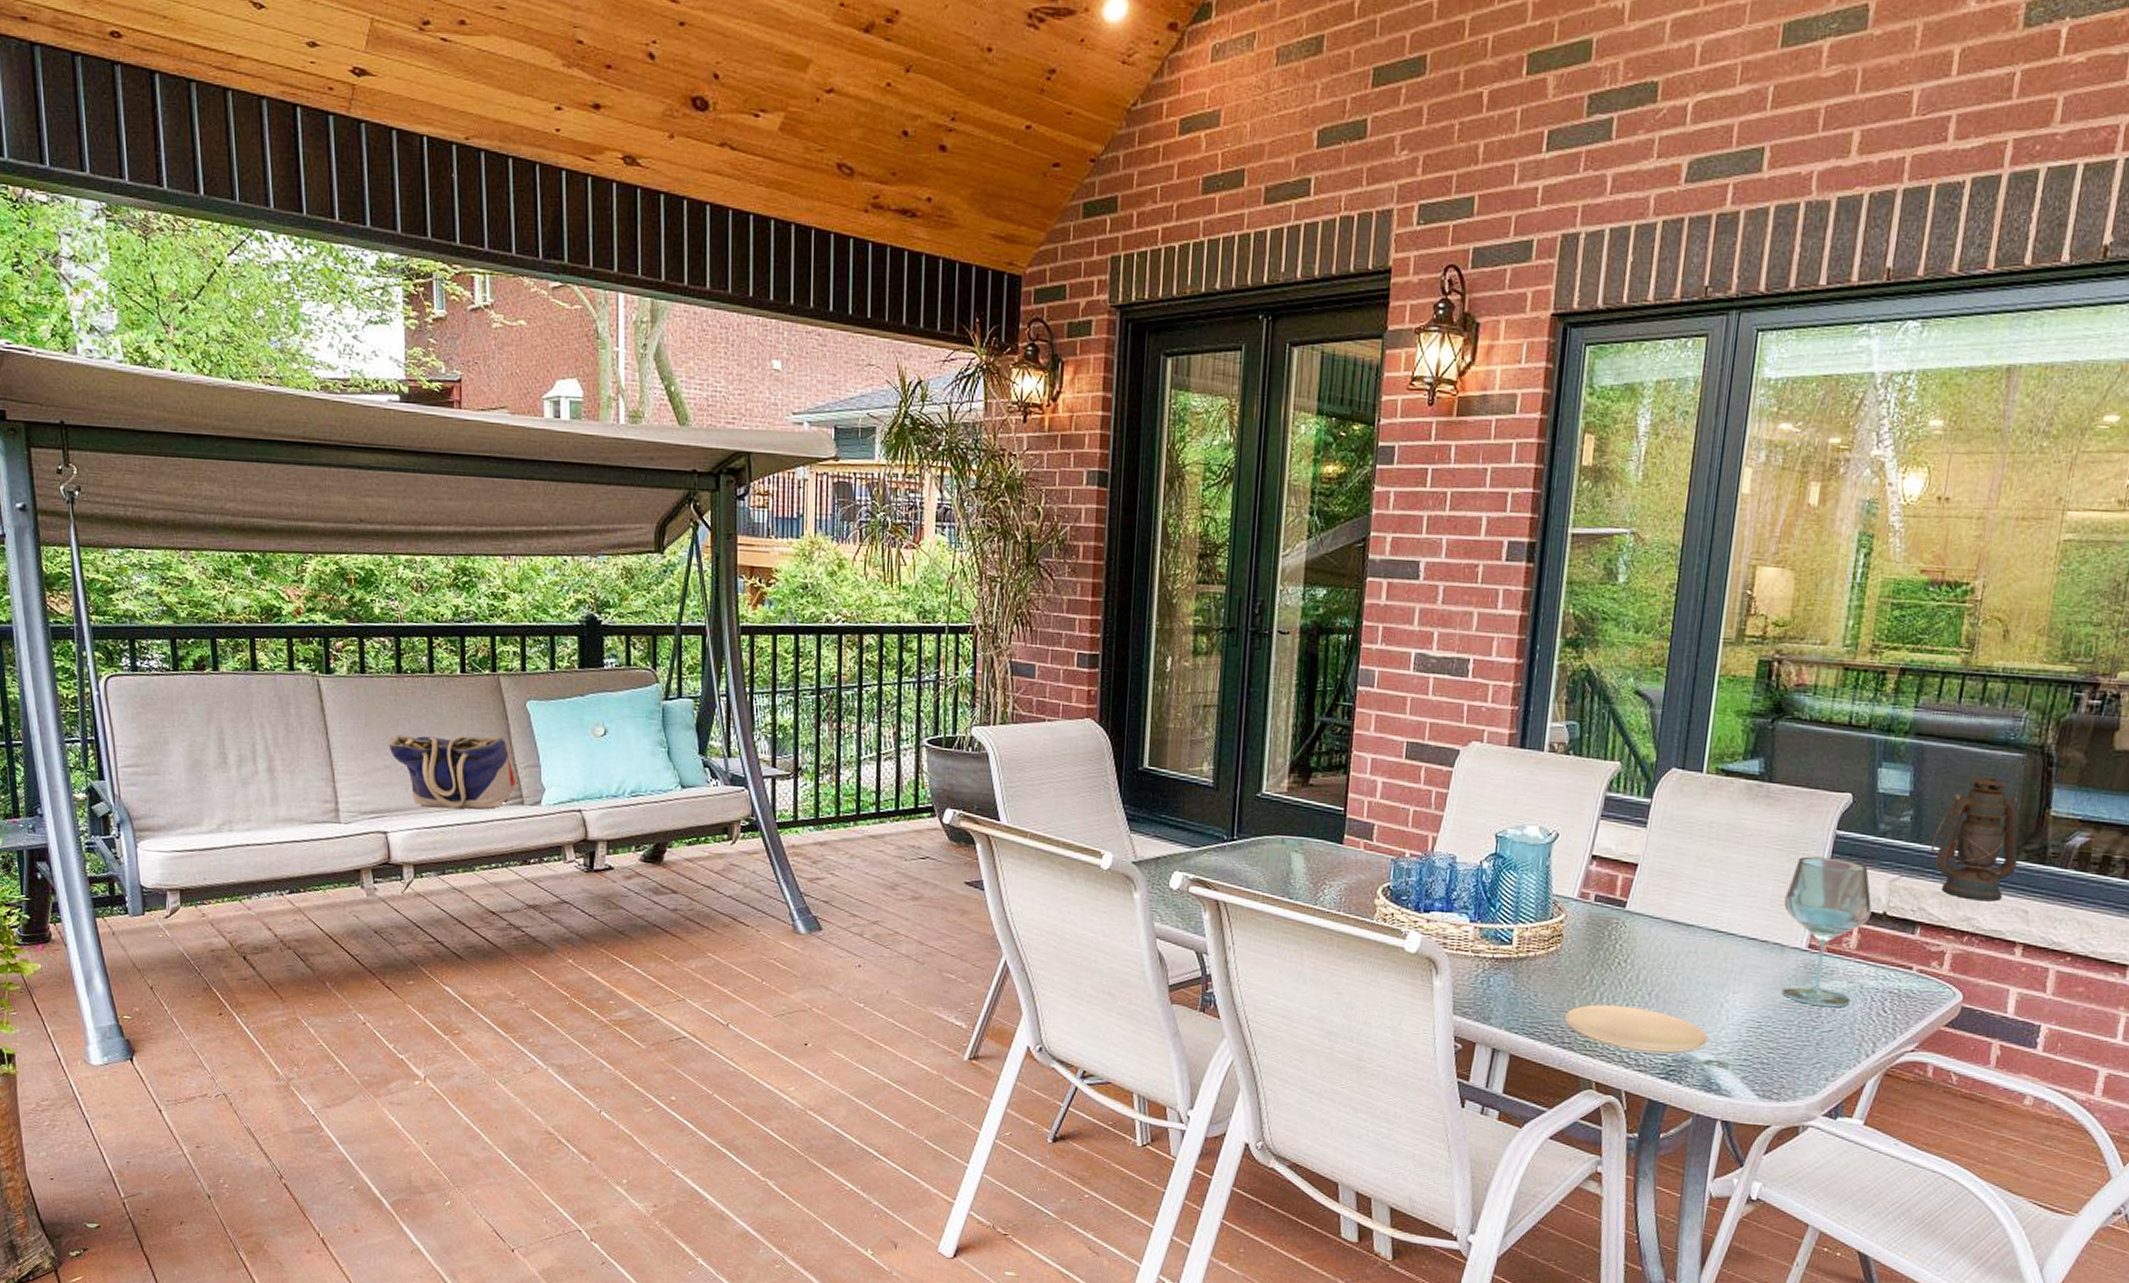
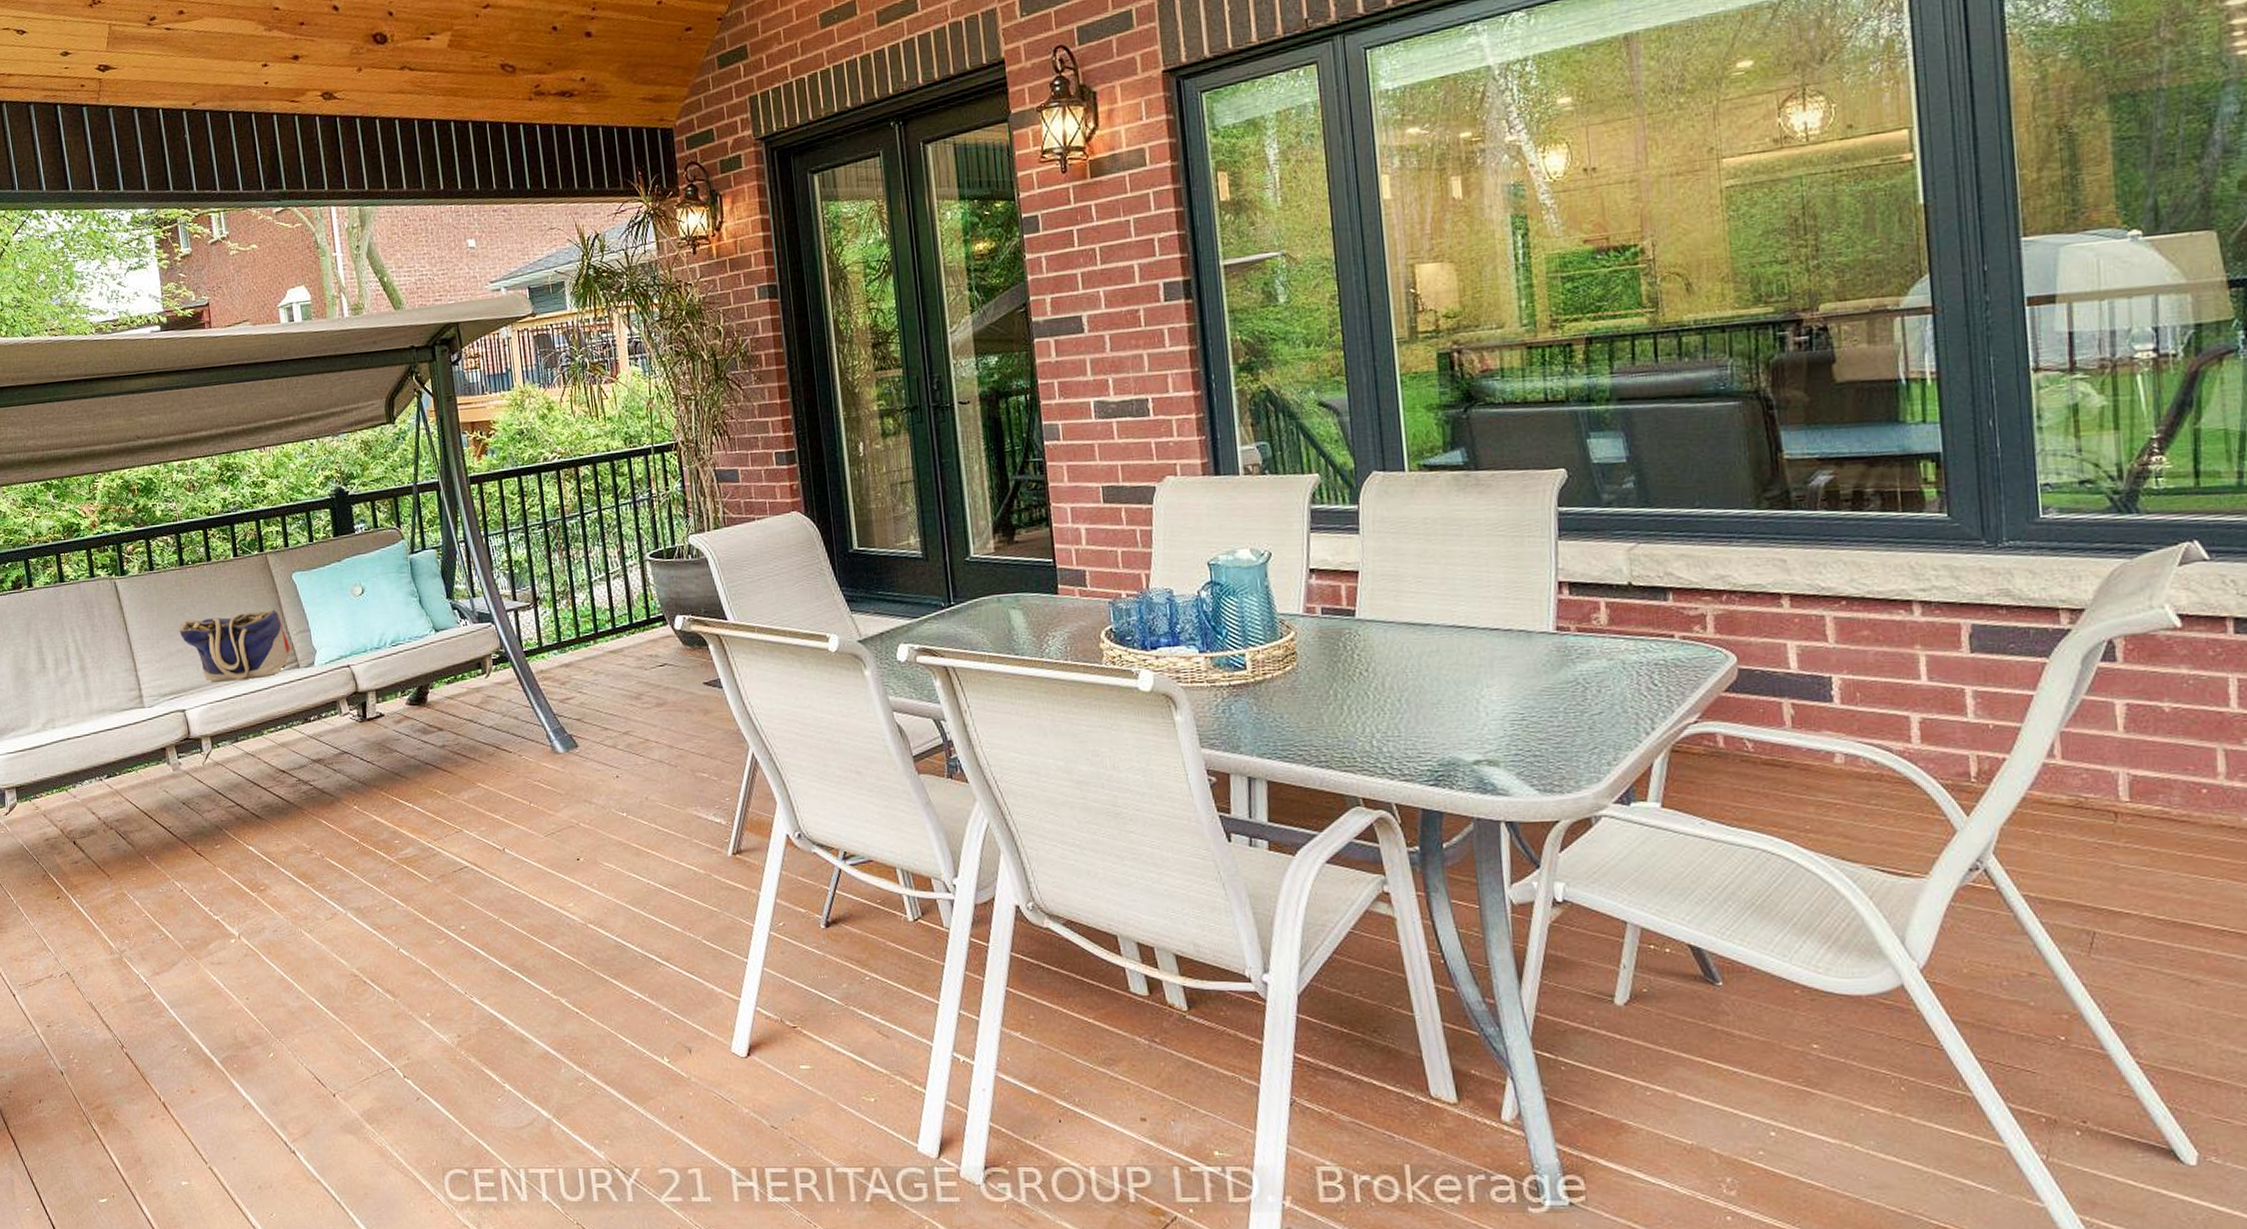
plate: present [1565,1004,1709,1055] -> none [1316,715,1472,761]
wine glass: present [1781,856,1872,1008] -> none [1519,535,1616,690]
lantern: present [1930,777,2019,902] -> none [1662,430,1761,557]

